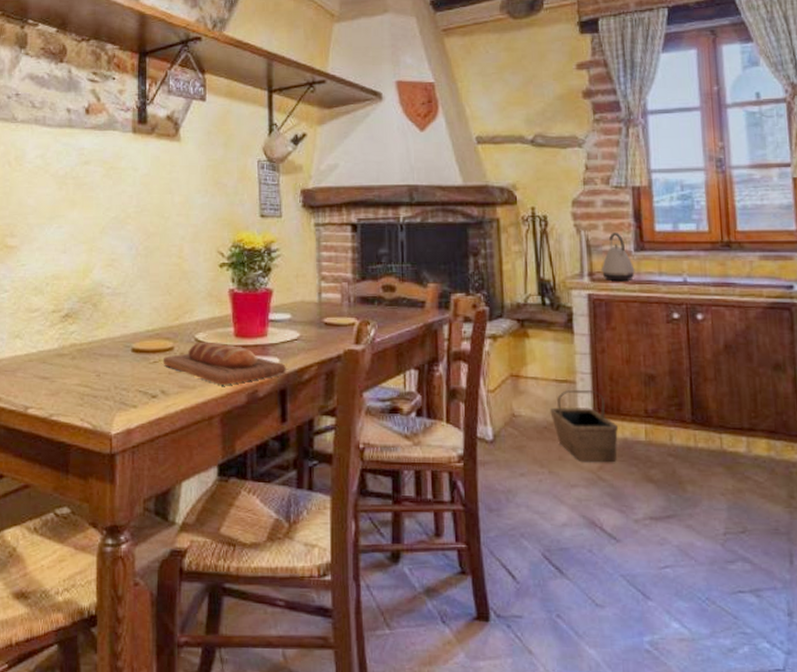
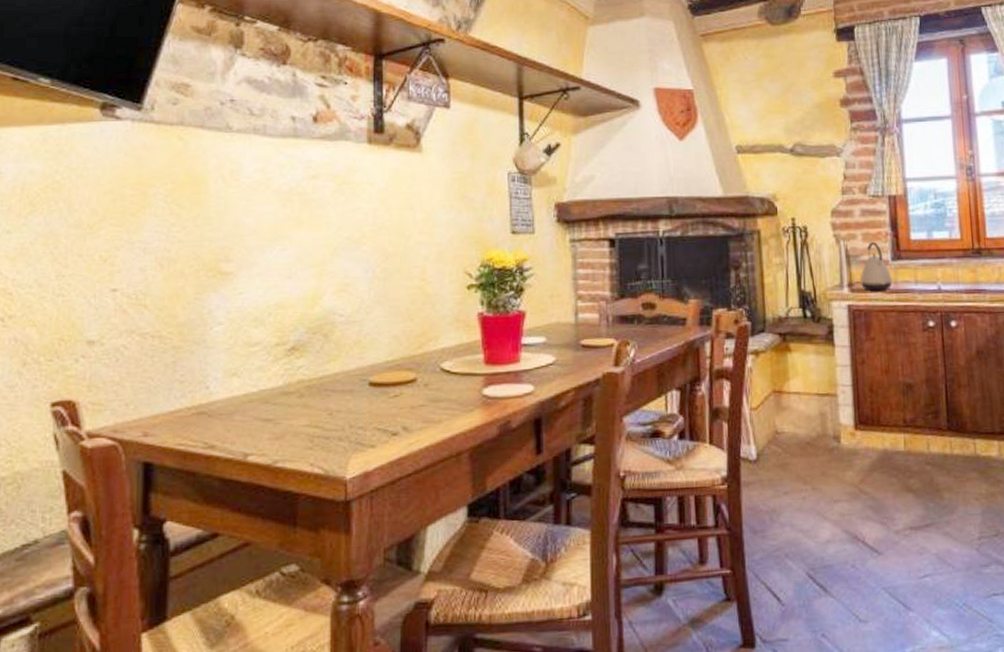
bread loaf: present [162,341,286,385] -> none [404,371,541,417]
basket: present [550,390,619,463] -> none [812,403,879,477]

